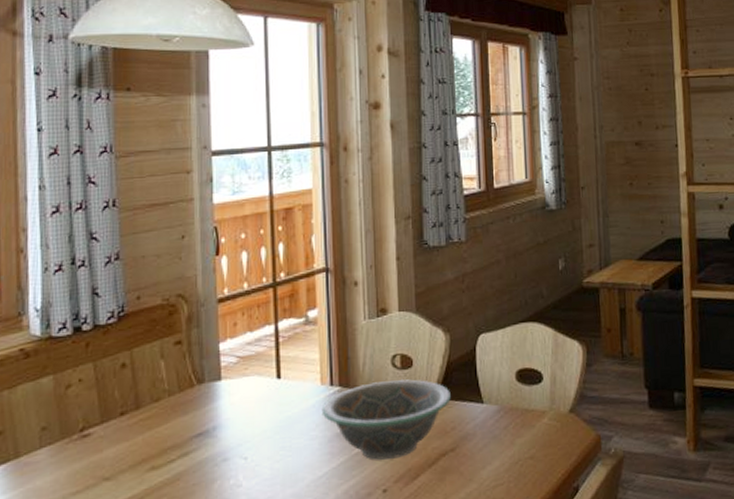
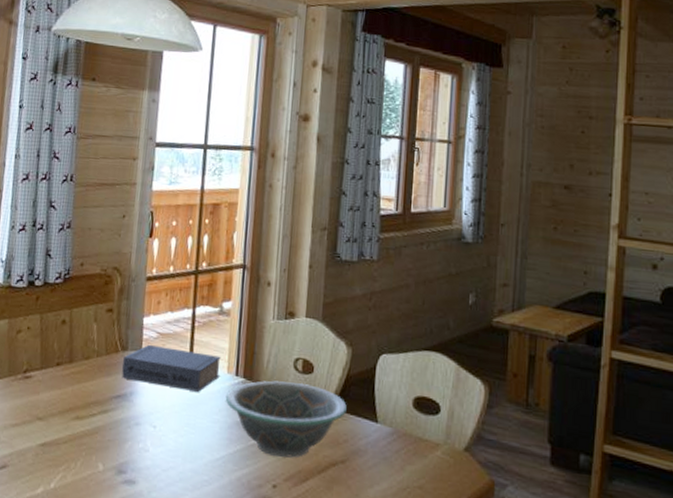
book: none [201,368,314,414] -> present [122,344,221,392]

